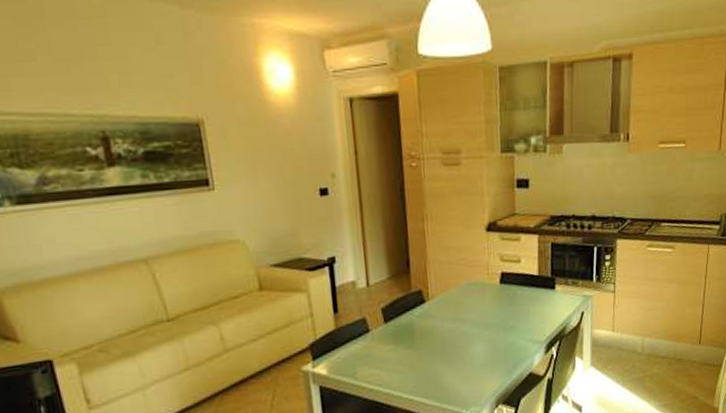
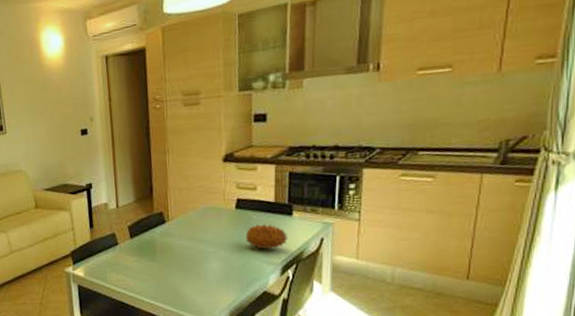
fruit: none [510,299,552,327] -> present [245,224,289,250]

